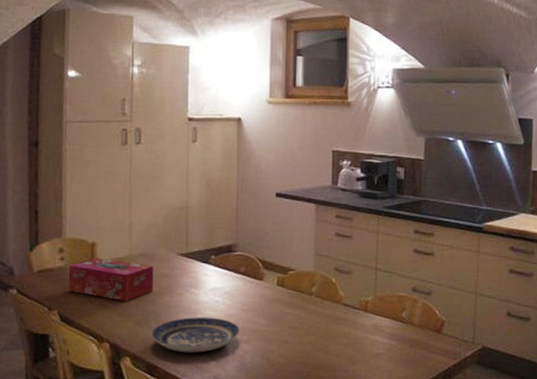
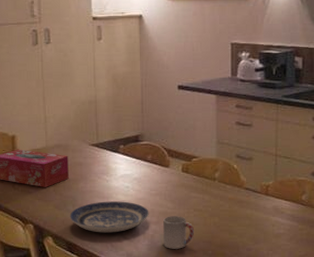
cup: none [254,334,289,371] -> present [163,216,195,249]

